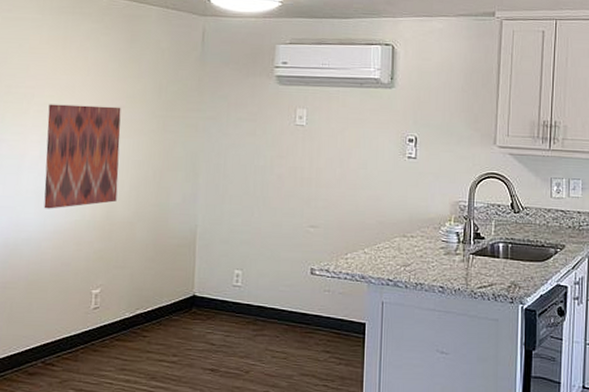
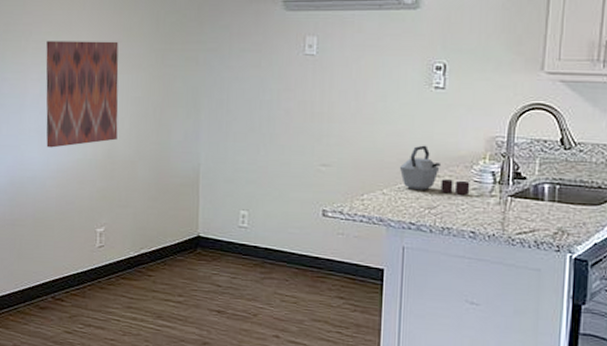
kettle: none [378,208,439,253] -> present [399,145,470,195]

